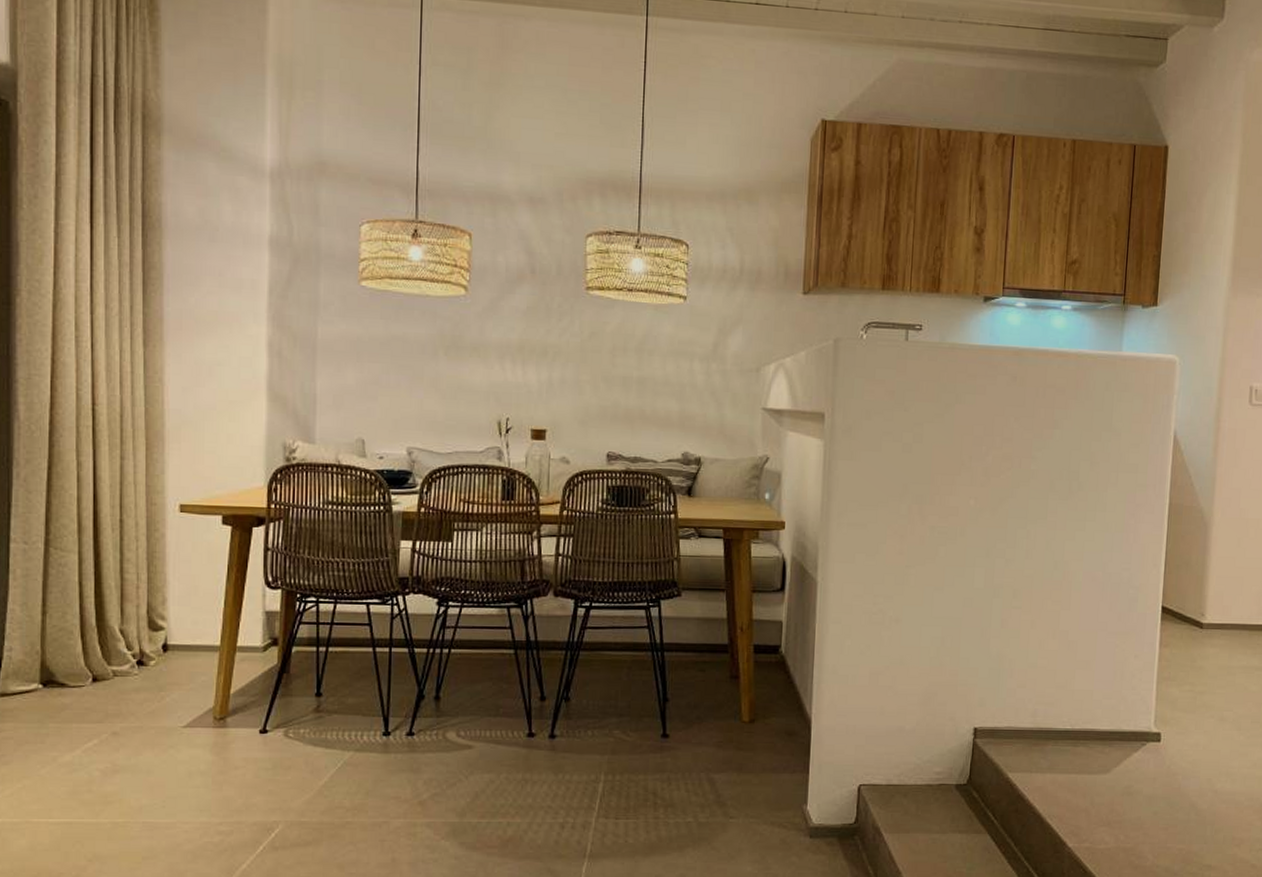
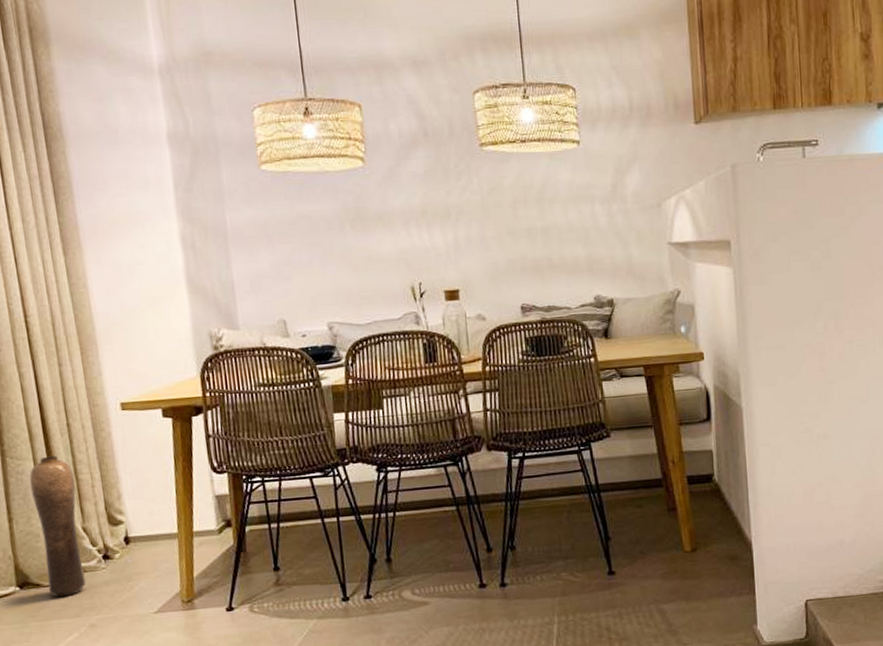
vase: none [71,551,118,700] -> present [29,455,86,598]

